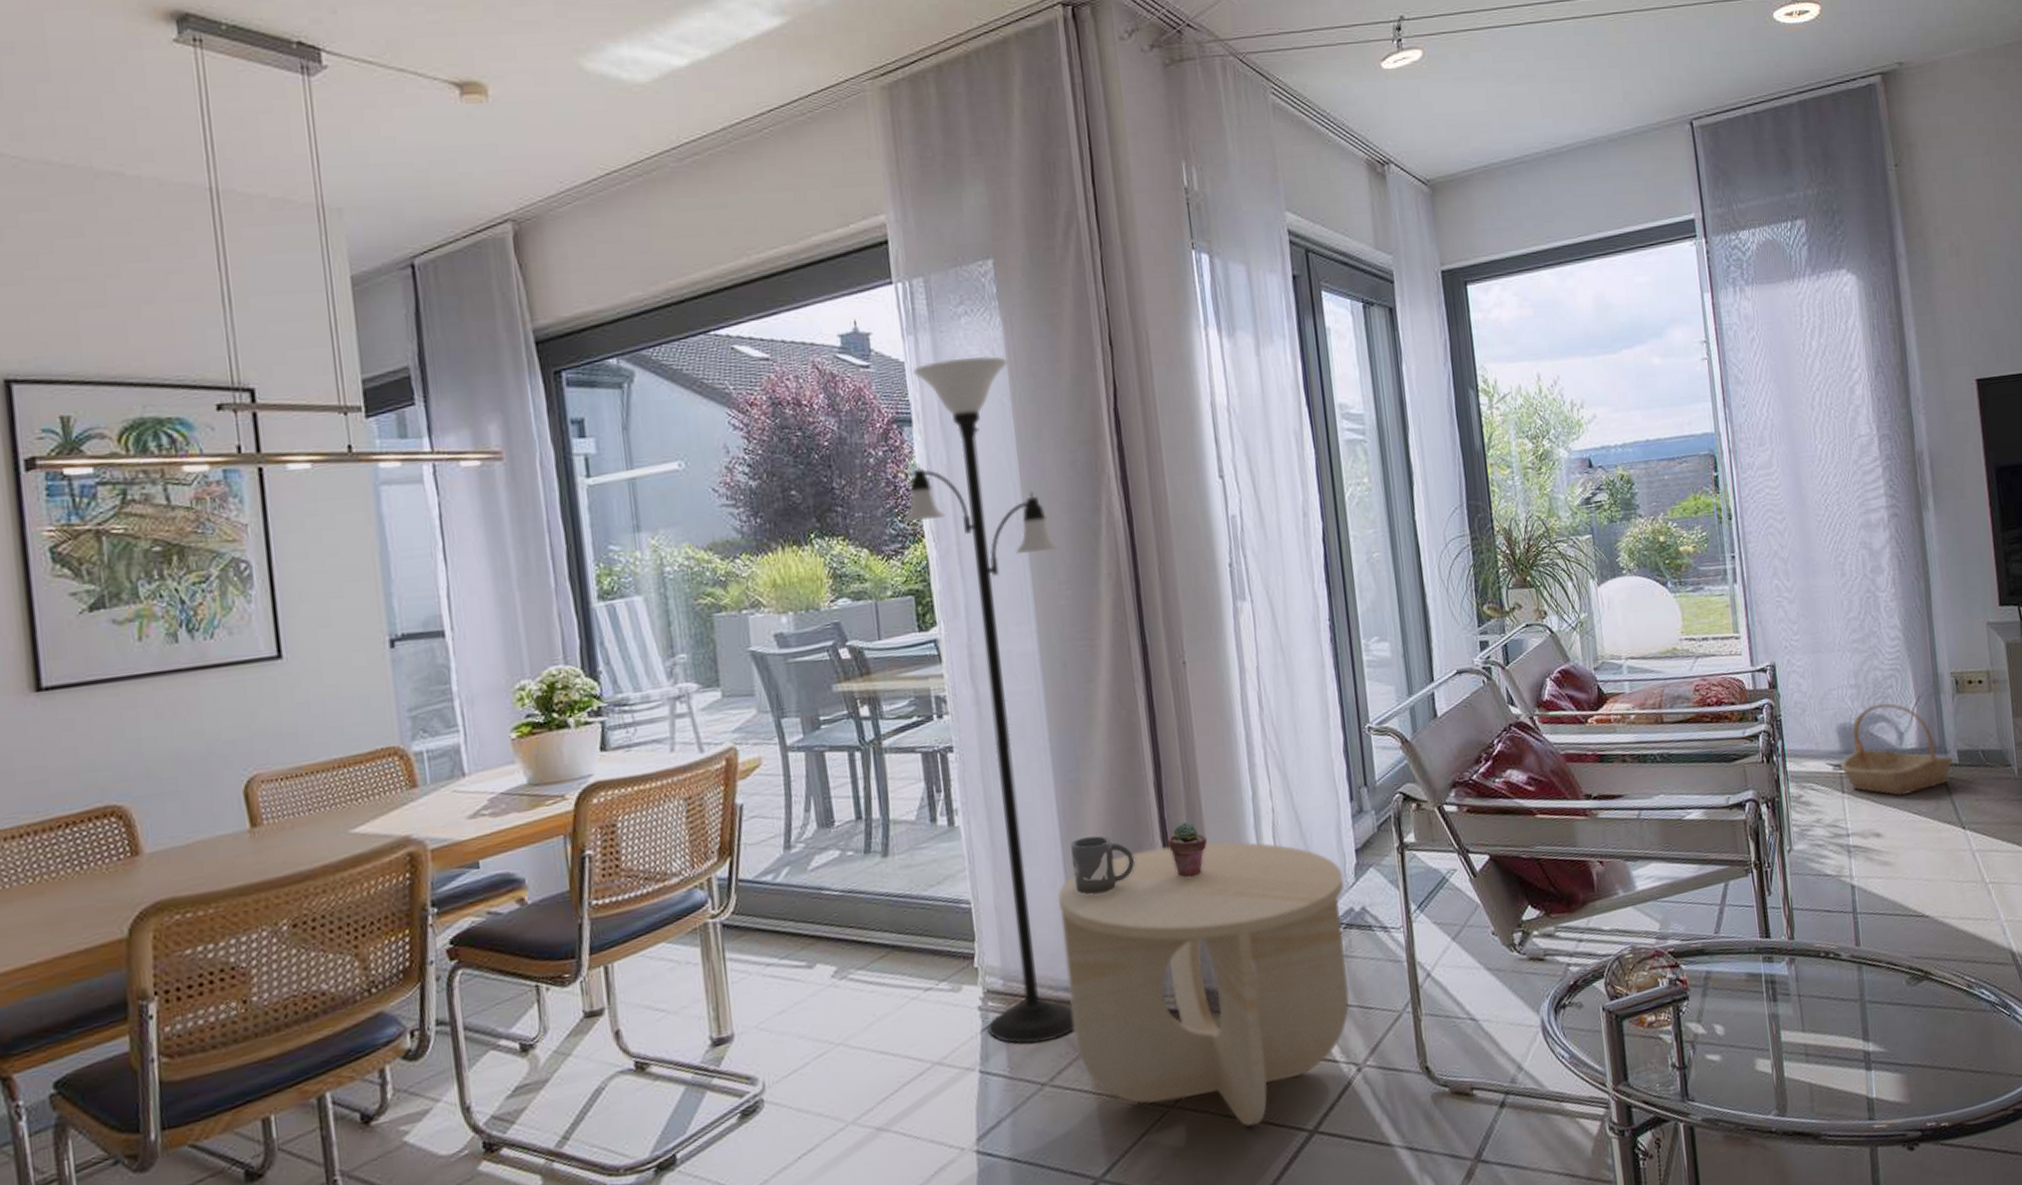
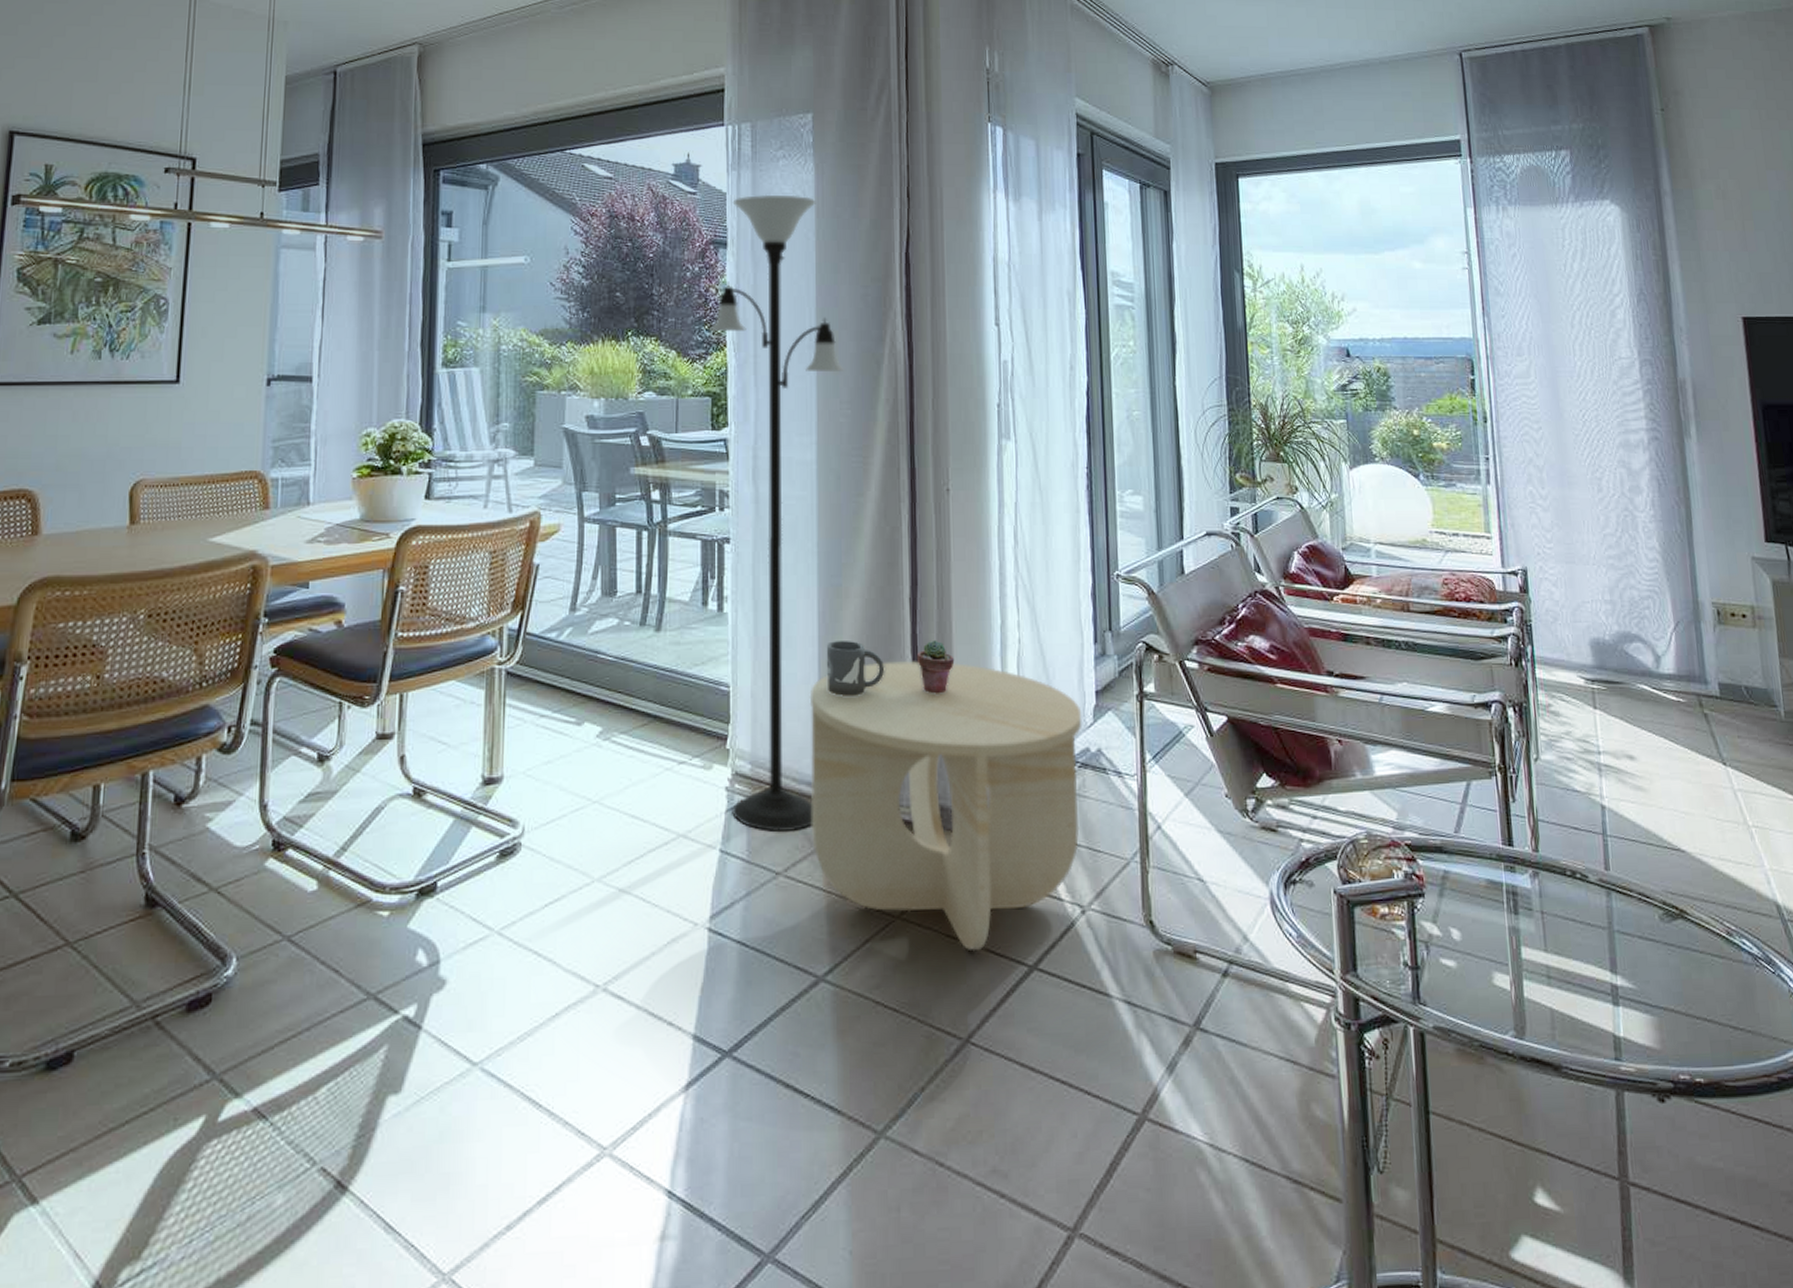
basket: present [1840,703,1954,797] -> none [1592,623,1715,722]

